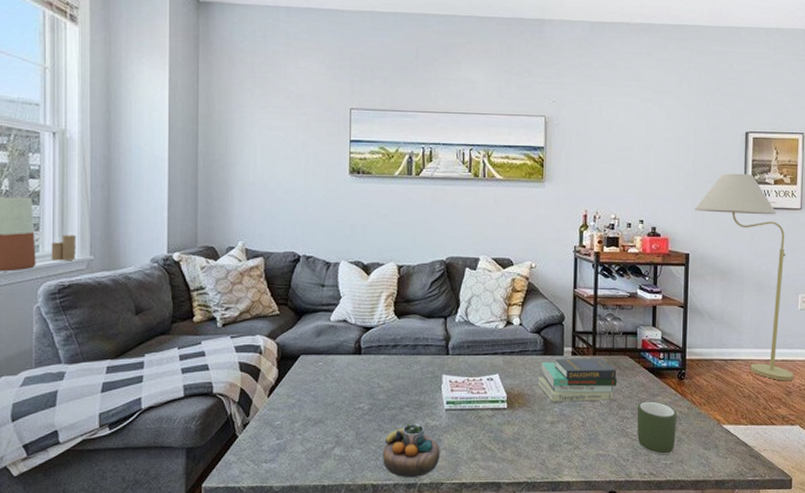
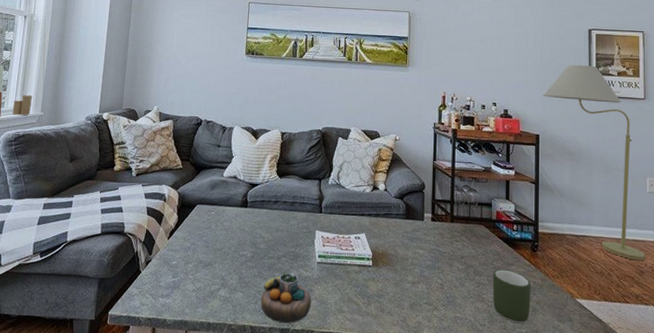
books: present [537,359,617,402] -> none [400,223,473,266]

